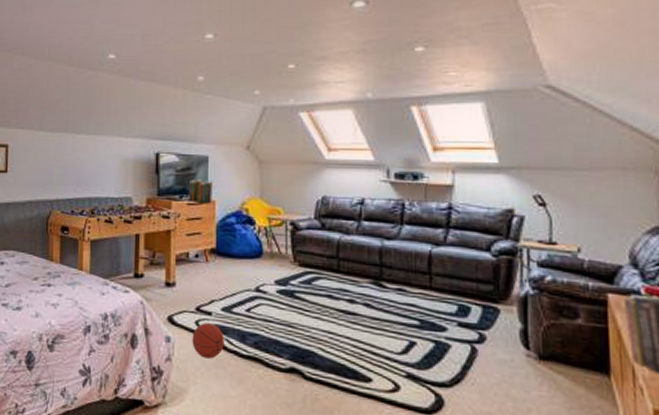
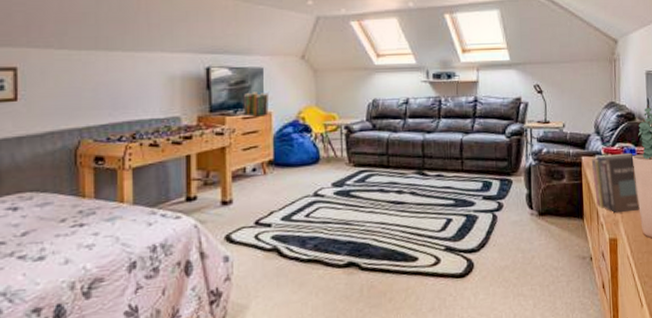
basketball: present [192,322,224,359] -> none [251,234,285,271]

